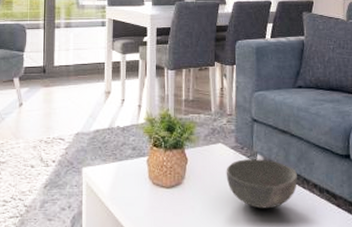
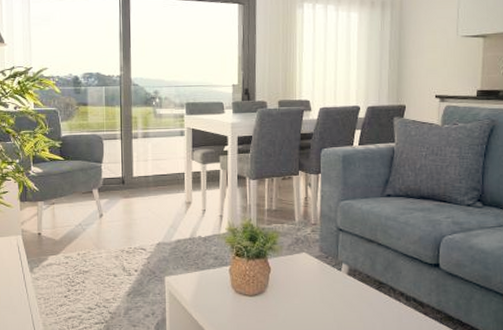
bowl: present [226,159,298,209] -> none [310,268,385,316]

